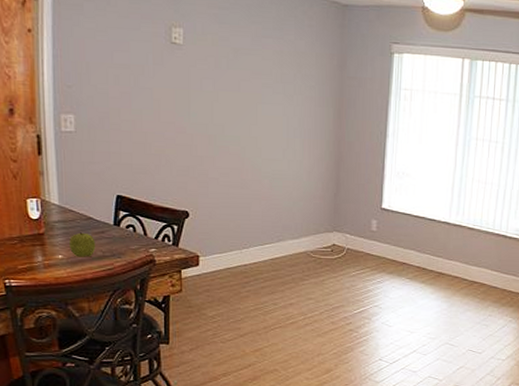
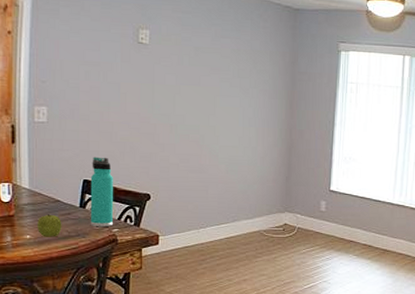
thermos bottle: none [124,170,149,246] -> present [90,156,113,227]

